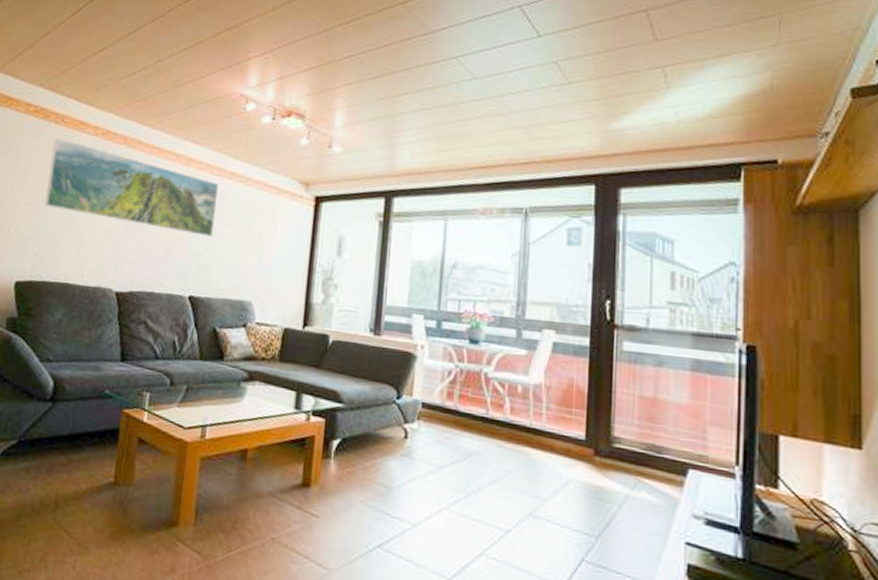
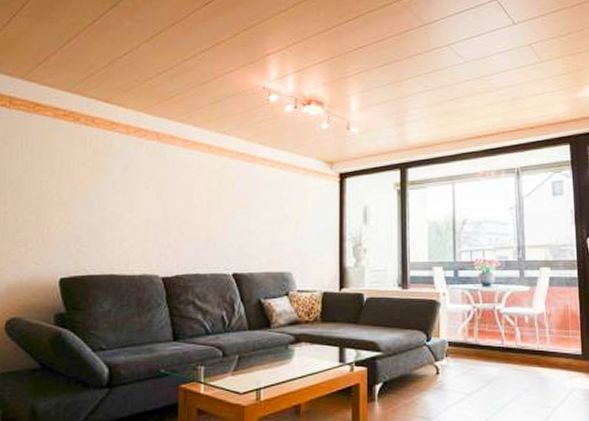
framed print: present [45,137,218,237] -> none [83,138,250,218]

